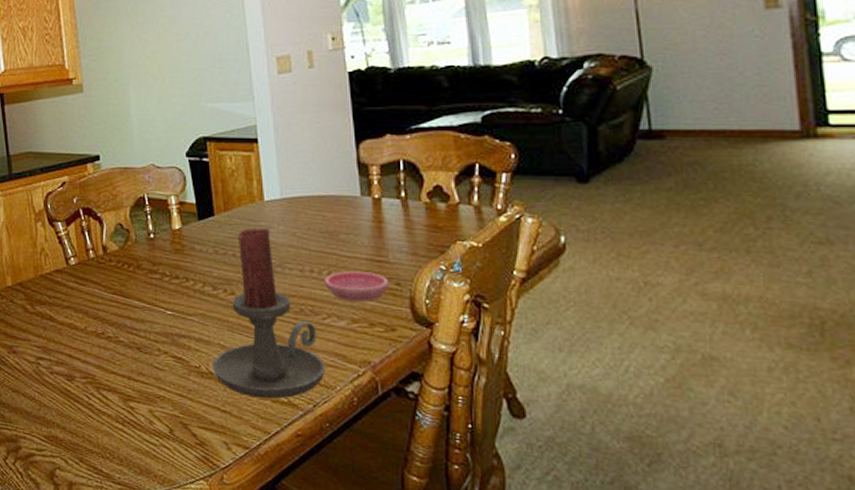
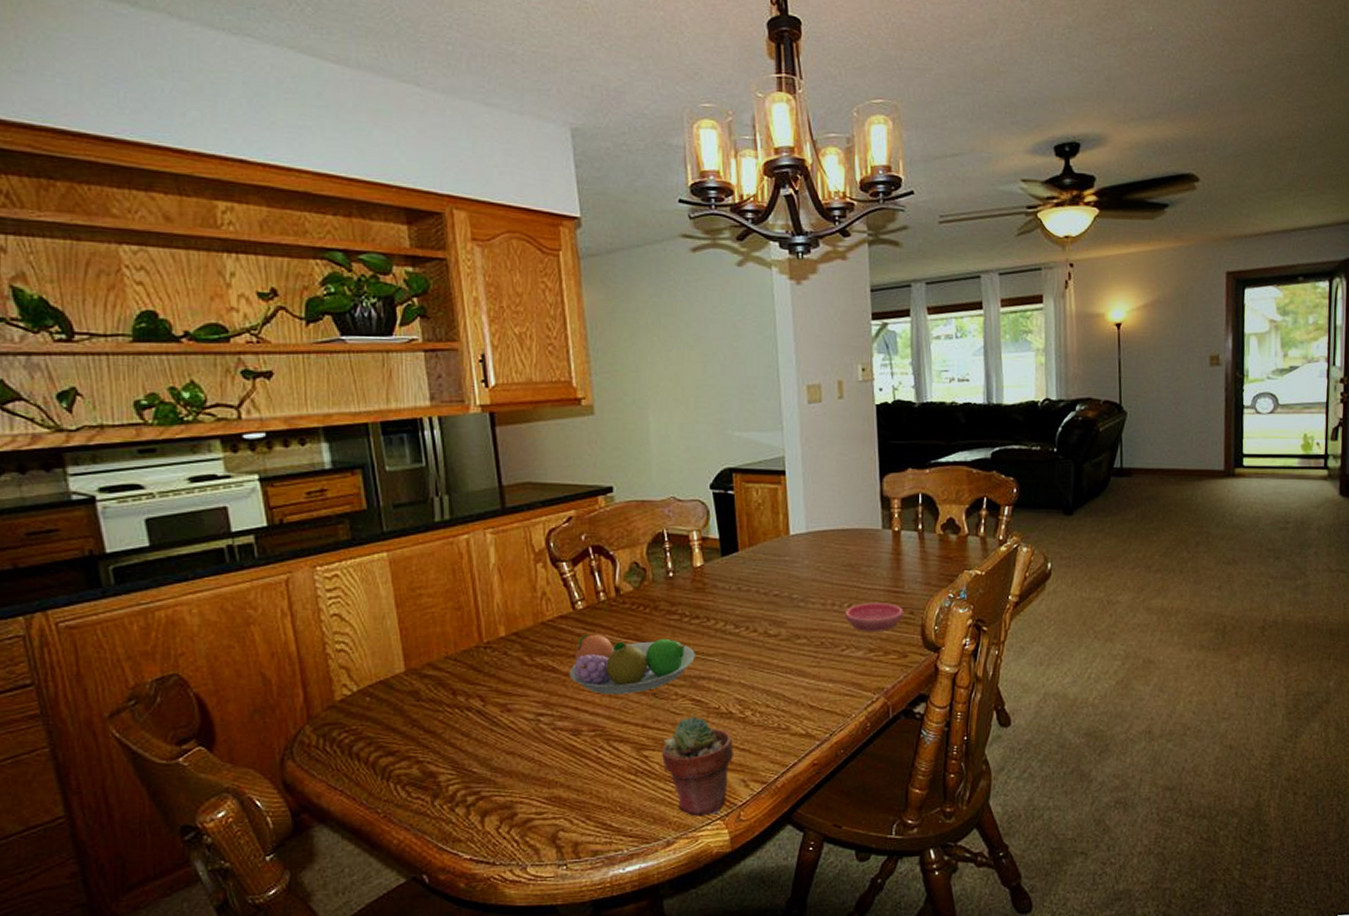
fruit bowl: none [64,287,176,346] -> present [569,634,695,694]
potted succulent: none [147,373,215,474] -> present [662,716,733,817]
candle holder: present [213,228,325,399] -> none [732,562,842,733]

